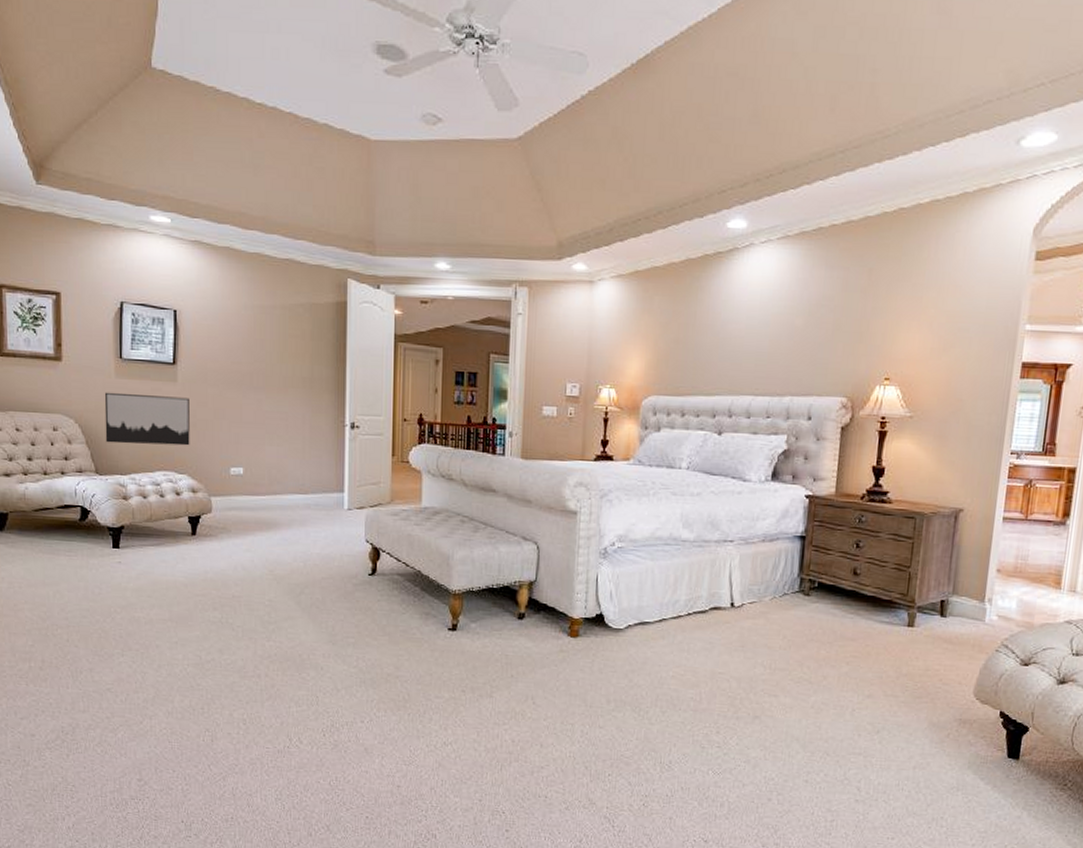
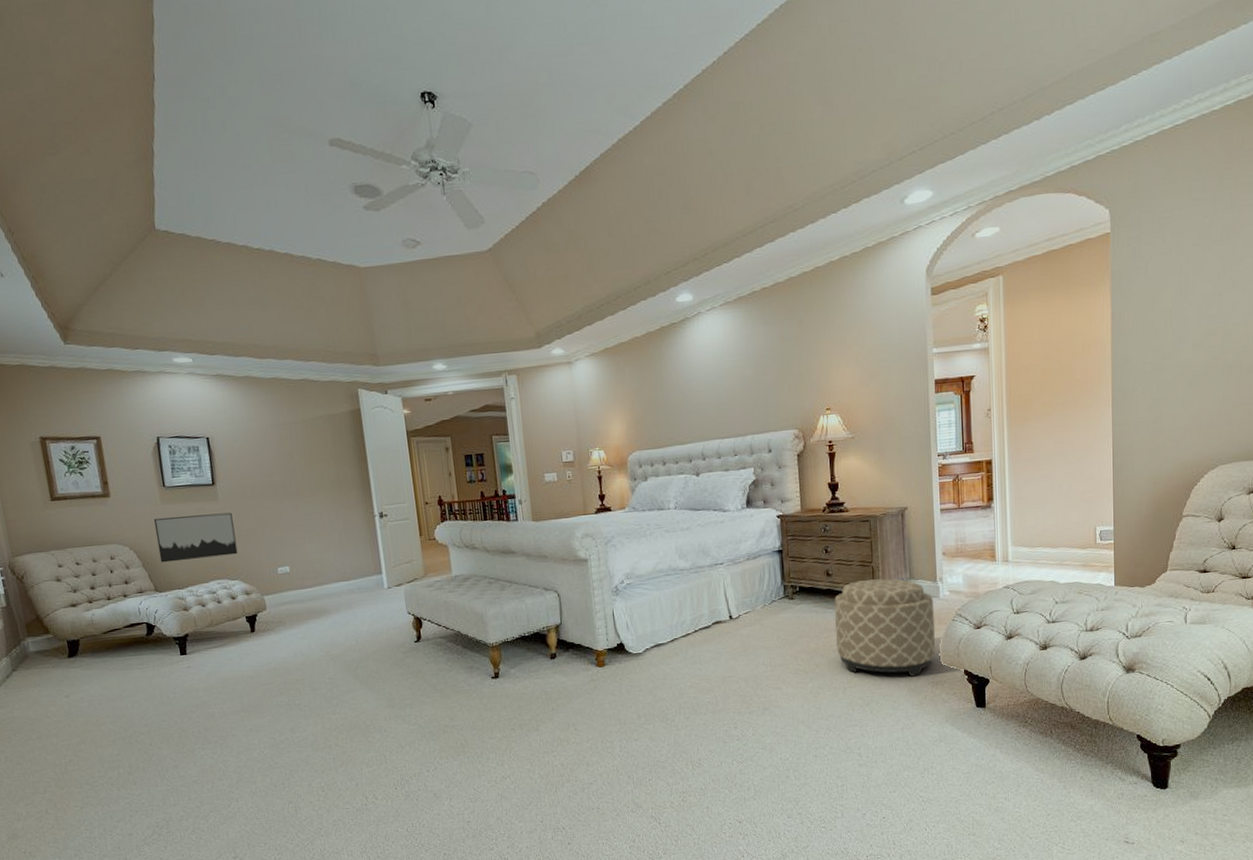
ottoman: none [851,586,977,709] -> present [834,578,936,677]

